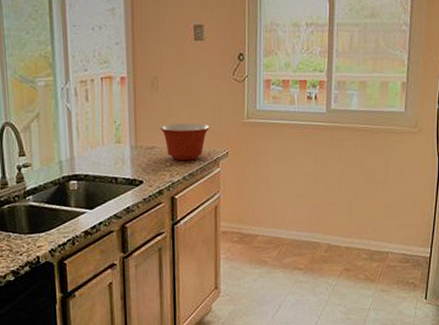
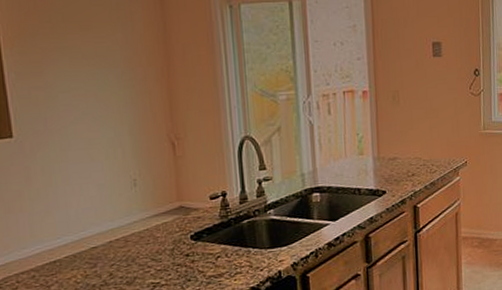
mixing bowl: present [160,123,211,161] -> none [401,134,450,171]

